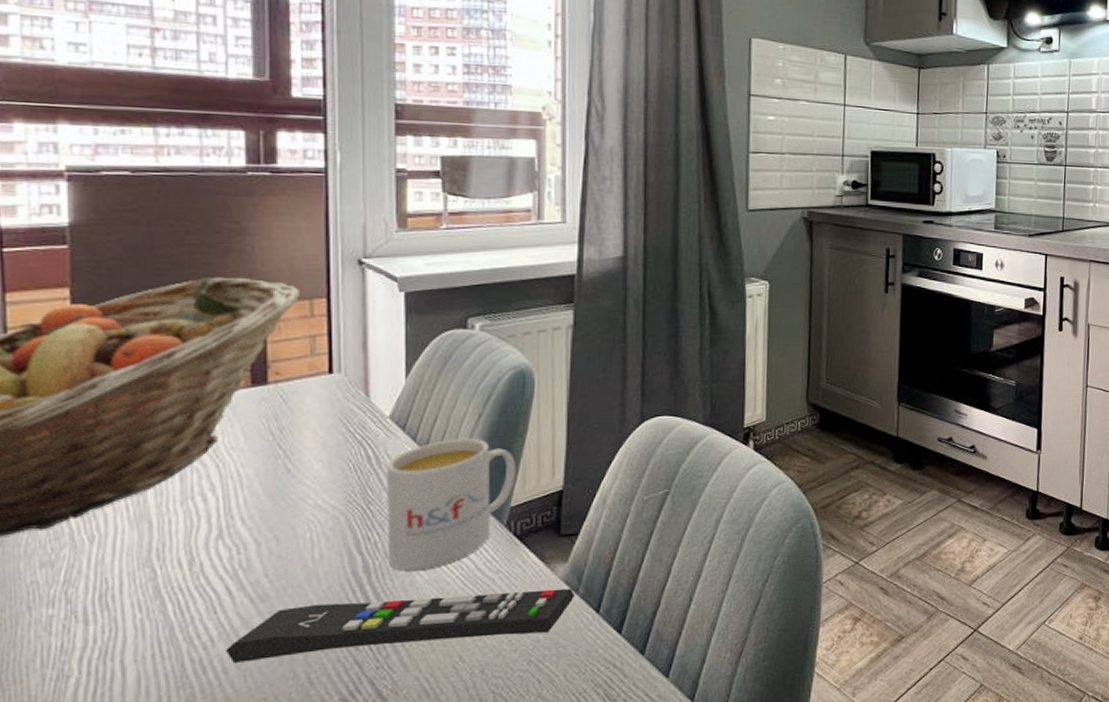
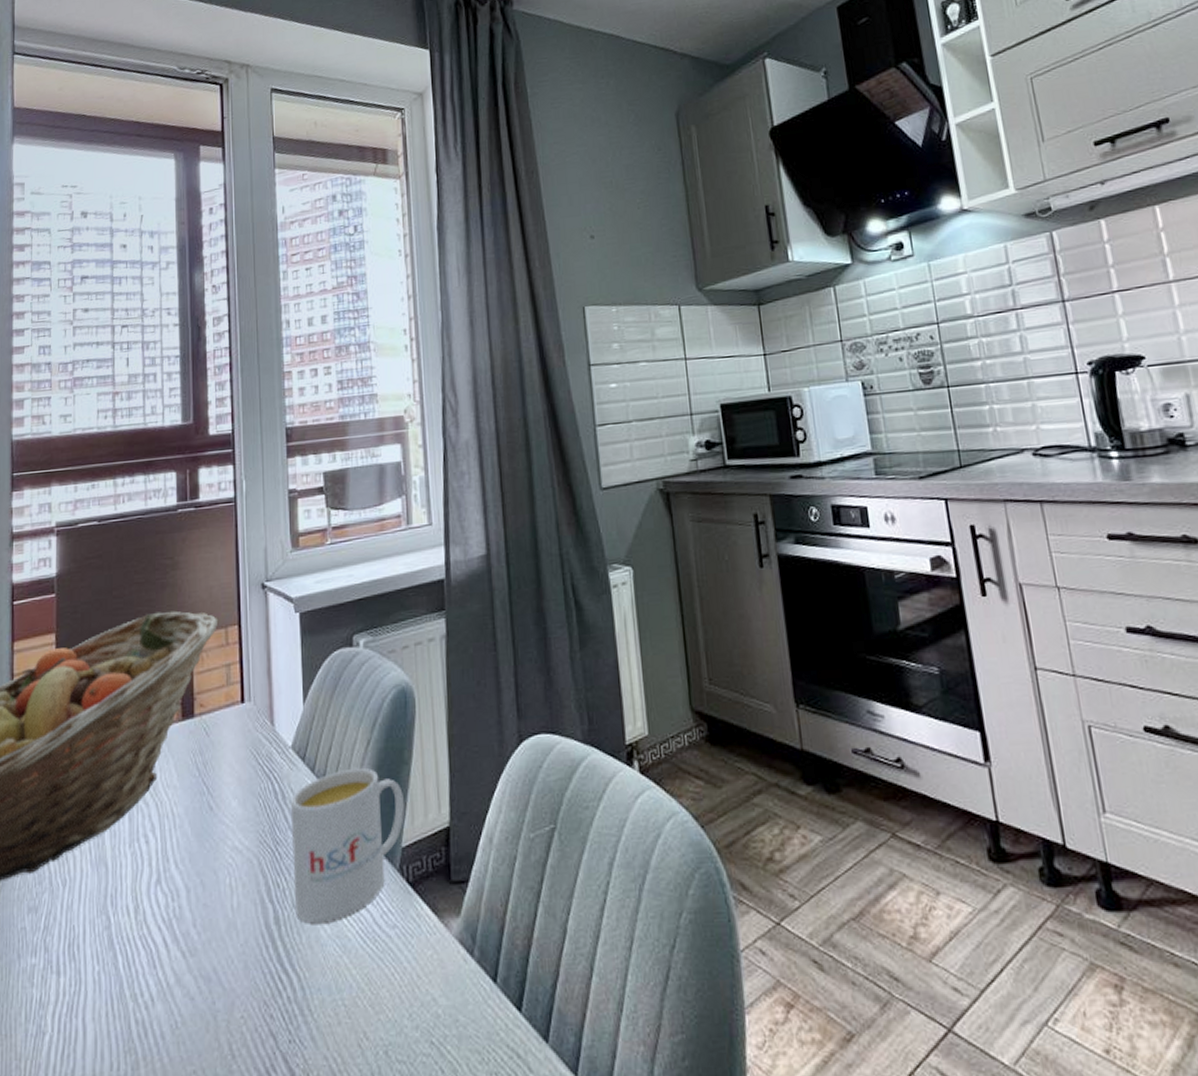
remote control: present [225,588,575,663] -> none [162,949,470,1027]

